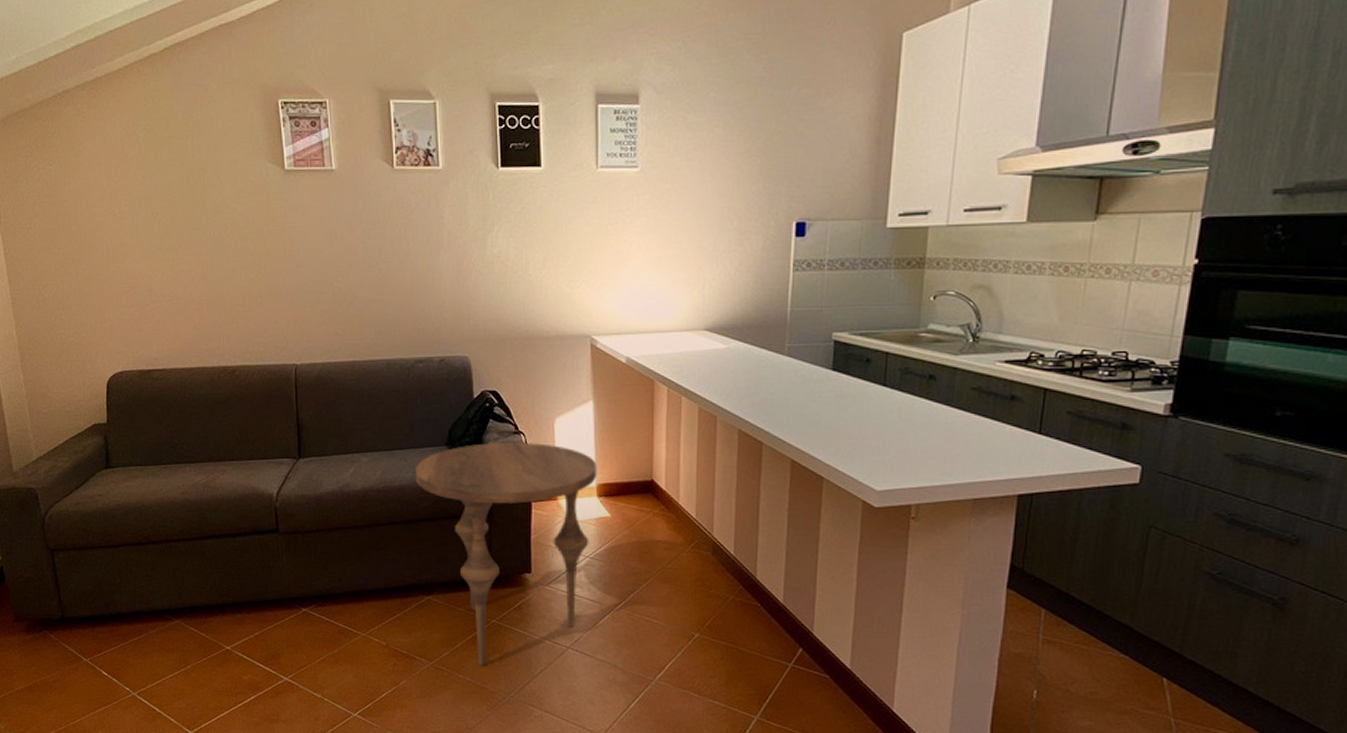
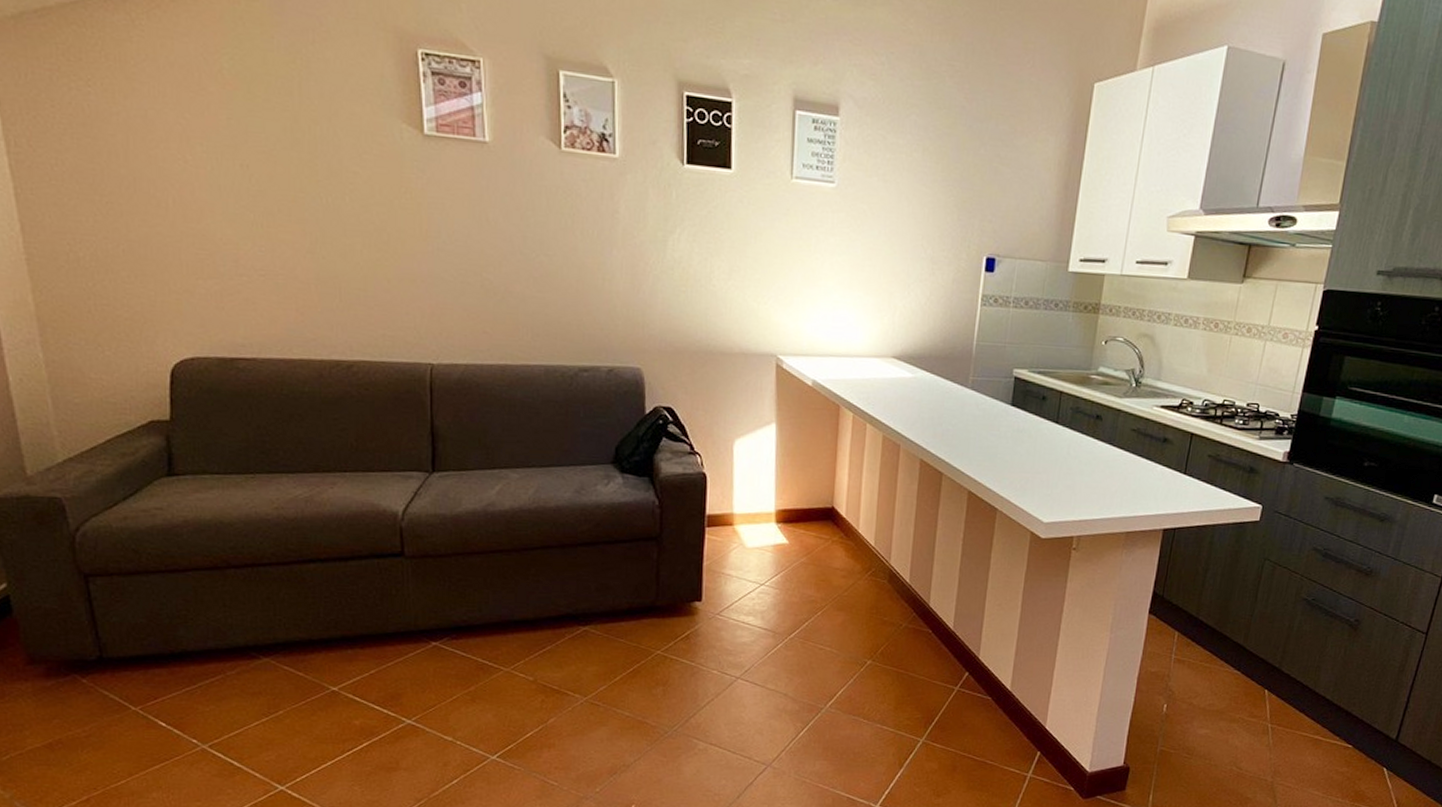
side table: present [415,442,597,666] -> none [574,462,777,699]

